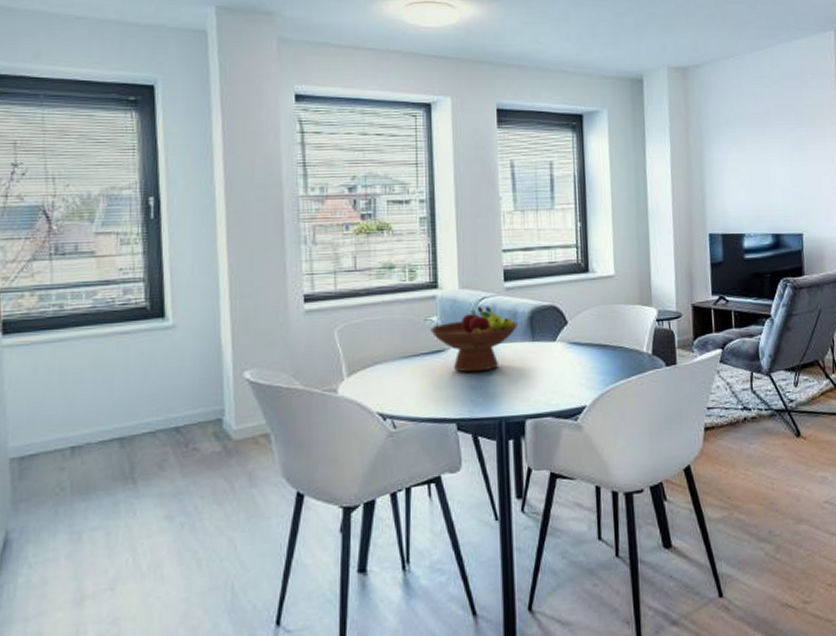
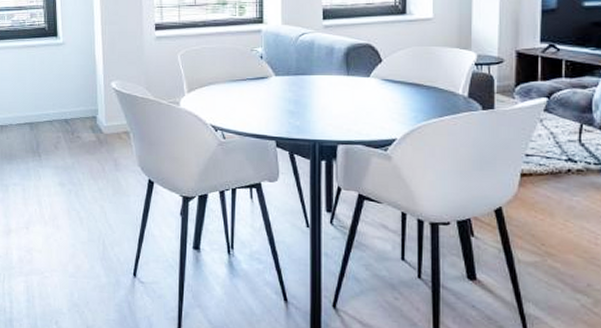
fruit bowl: present [430,306,519,373] -> none [256,41,335,99]

